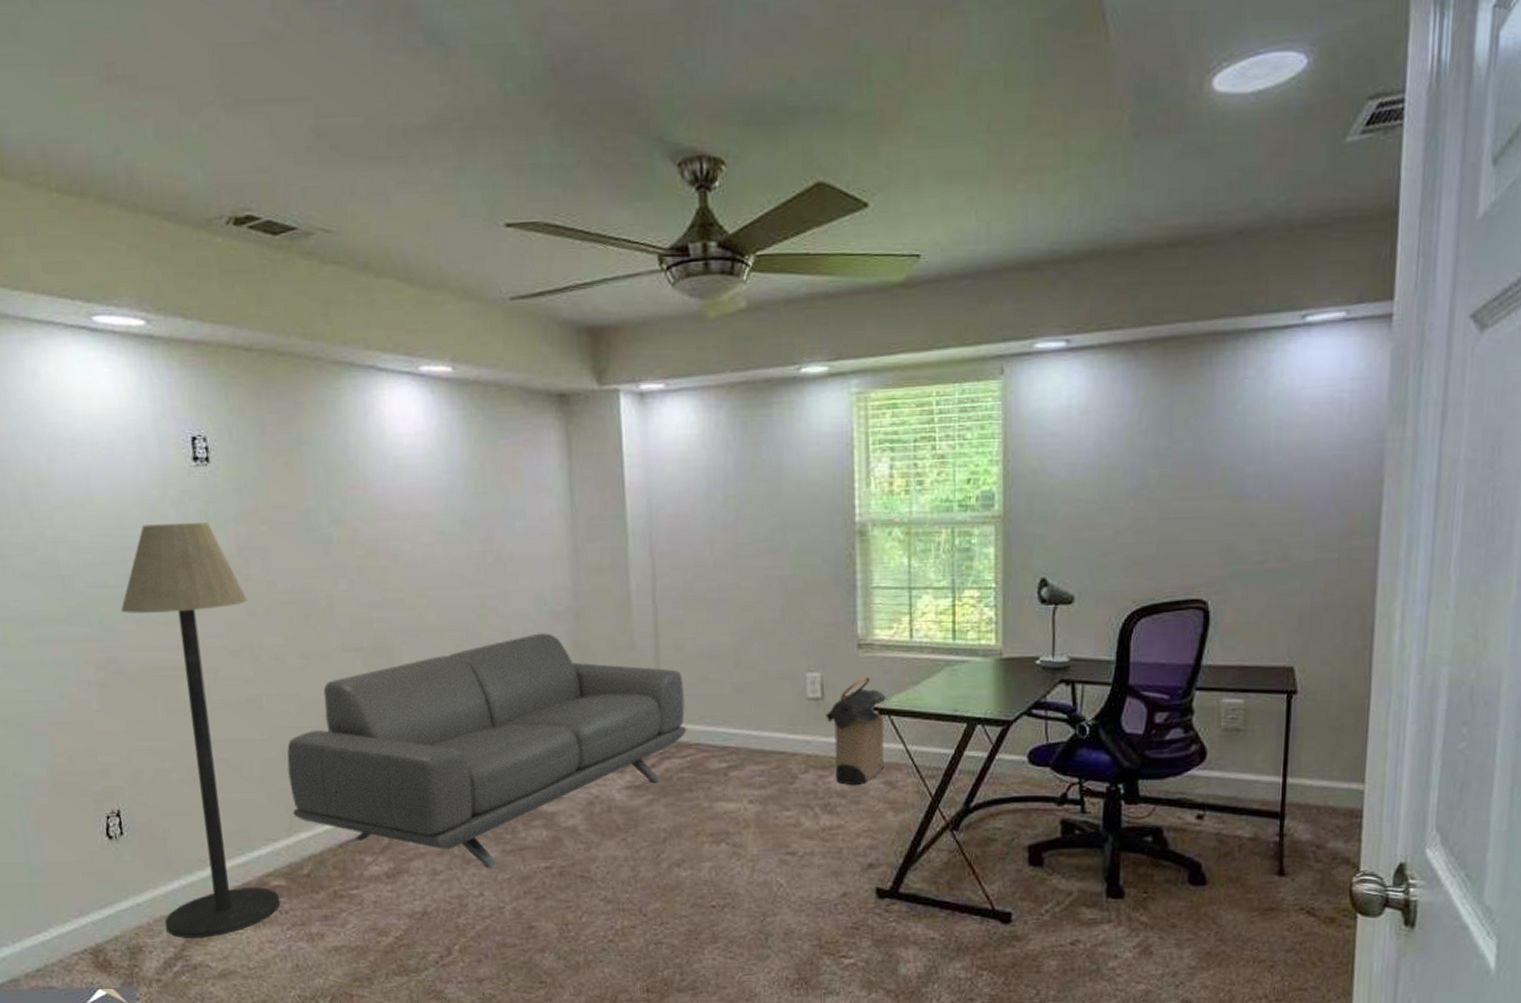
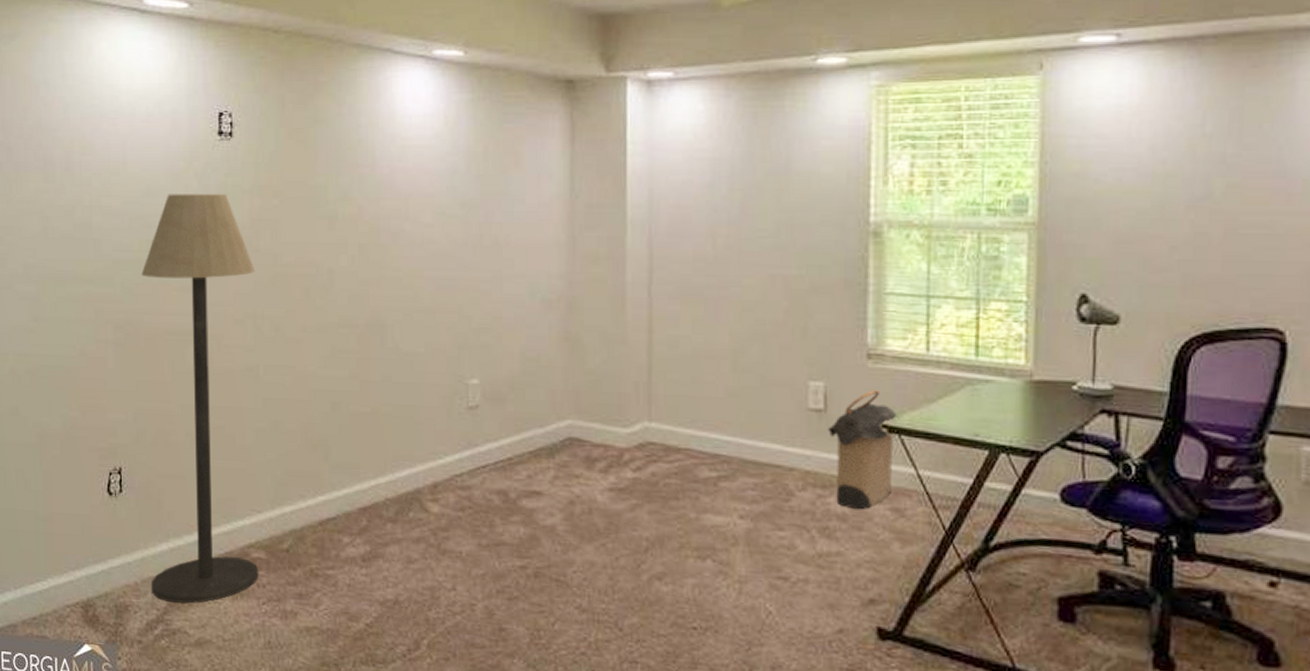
sofa: present [287,633,687,868] -> none [277,320,677,562]

